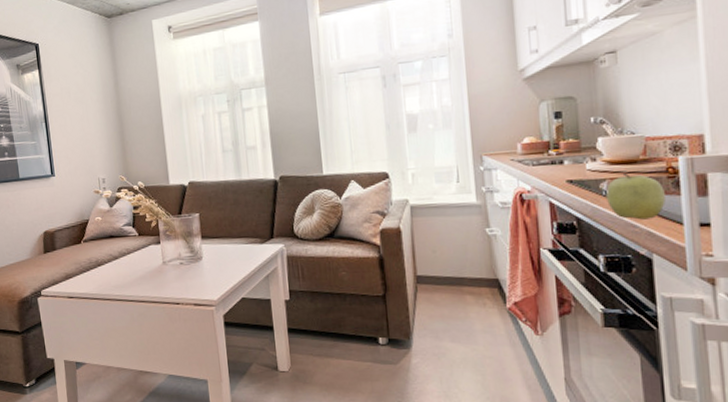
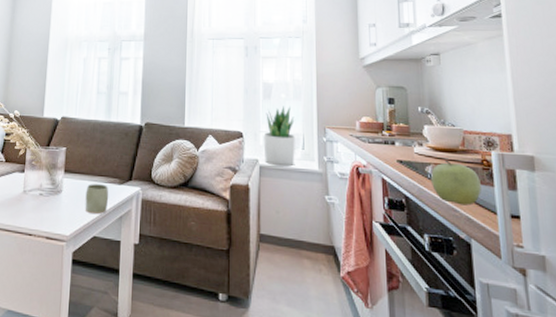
mug: none [227,246,252,277] -> present [85,184,109,215]
planter: none [412,137,449,205] -> present [265,106,295,168]

